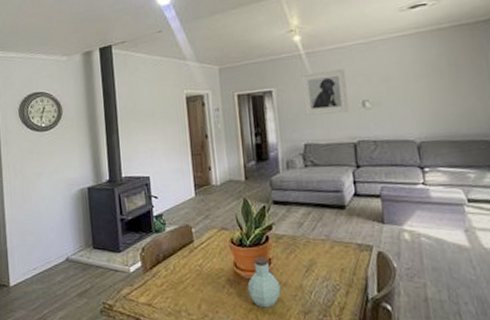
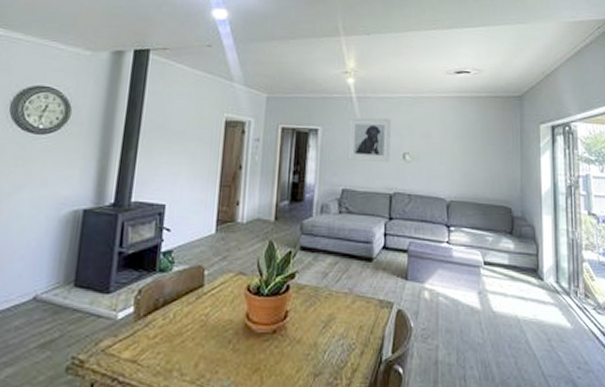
jar: present [247,256,281,308] -> none [256,307,294,368]

